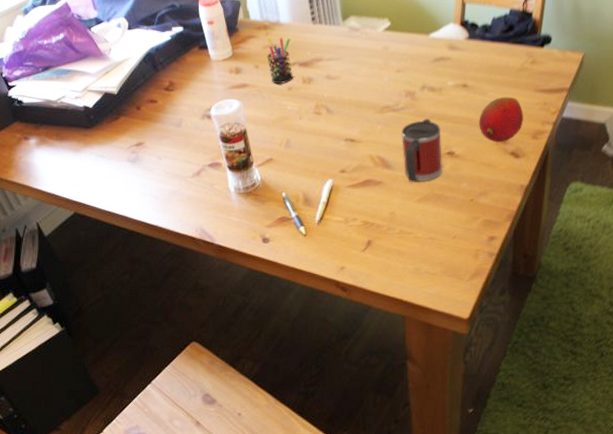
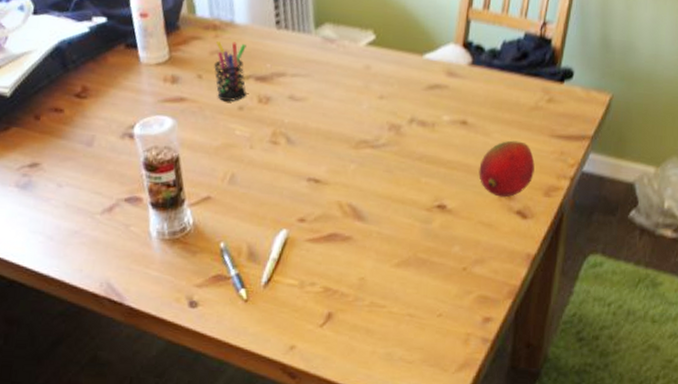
mug: present [401,118,443,182] -> none [379,160,431,241]

